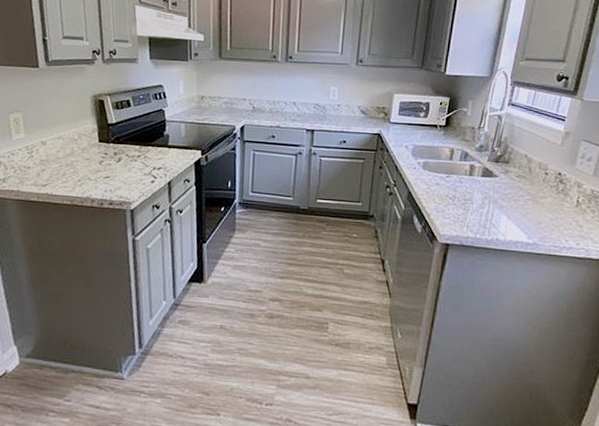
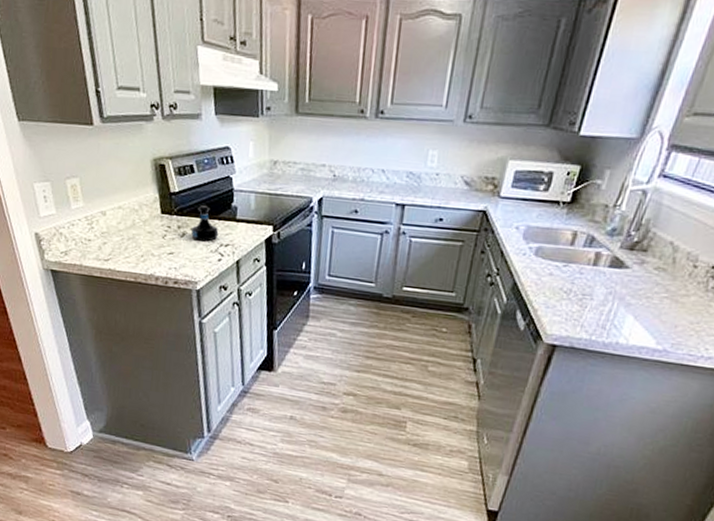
tequila bottle: none [127,134,152,166] -> present [191,206,219,242]

